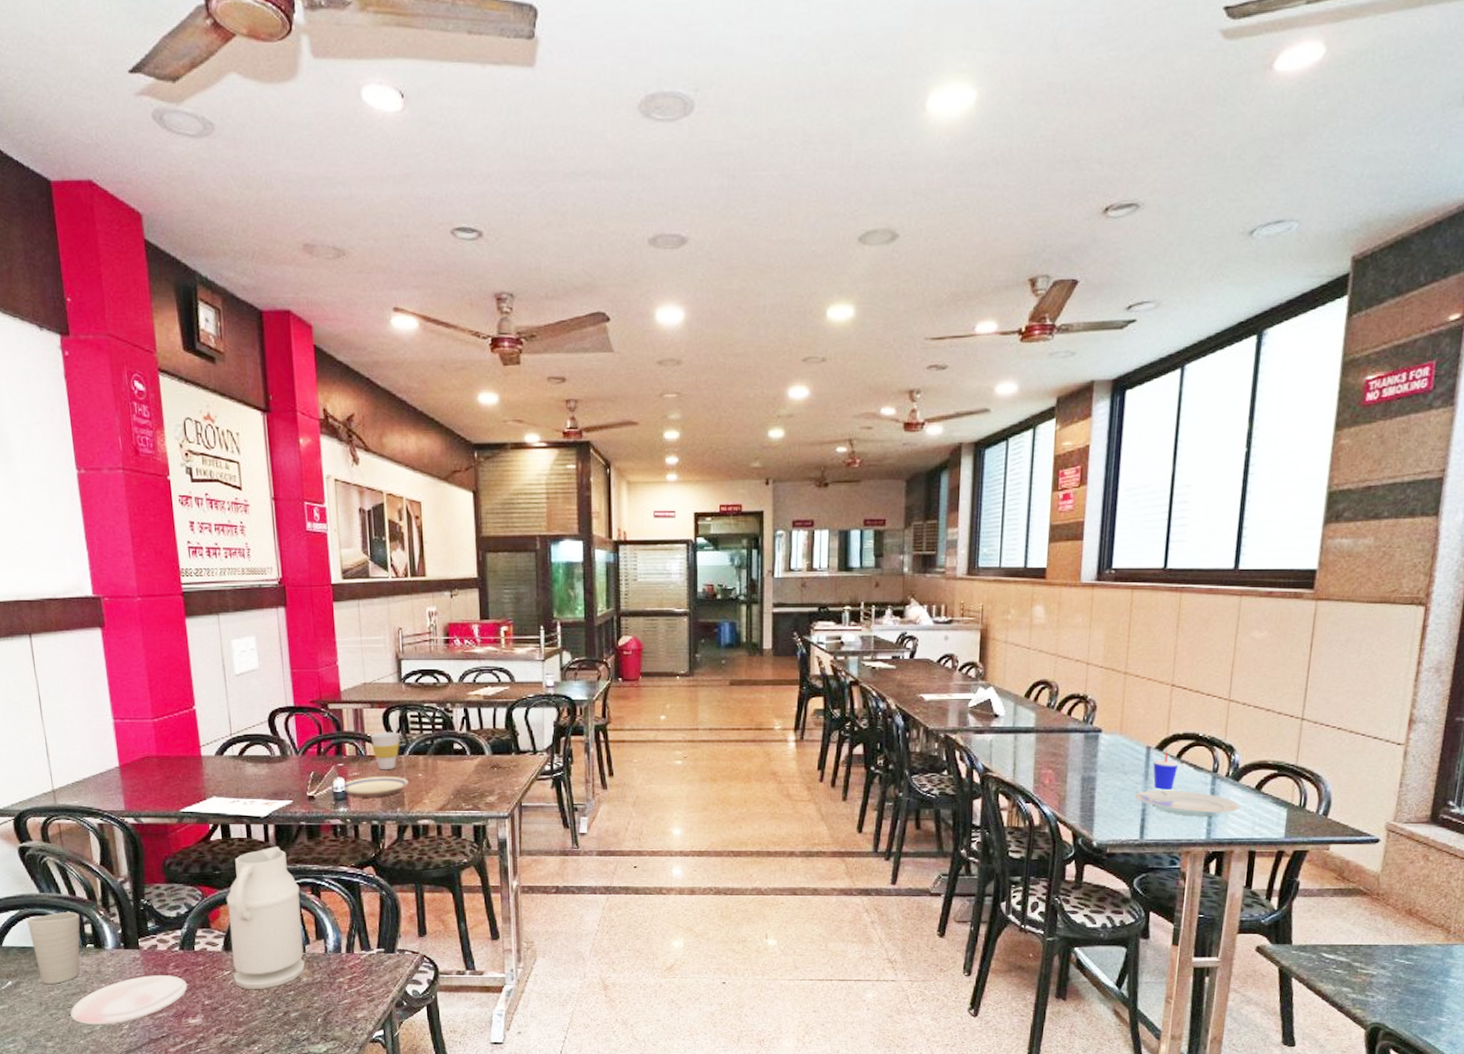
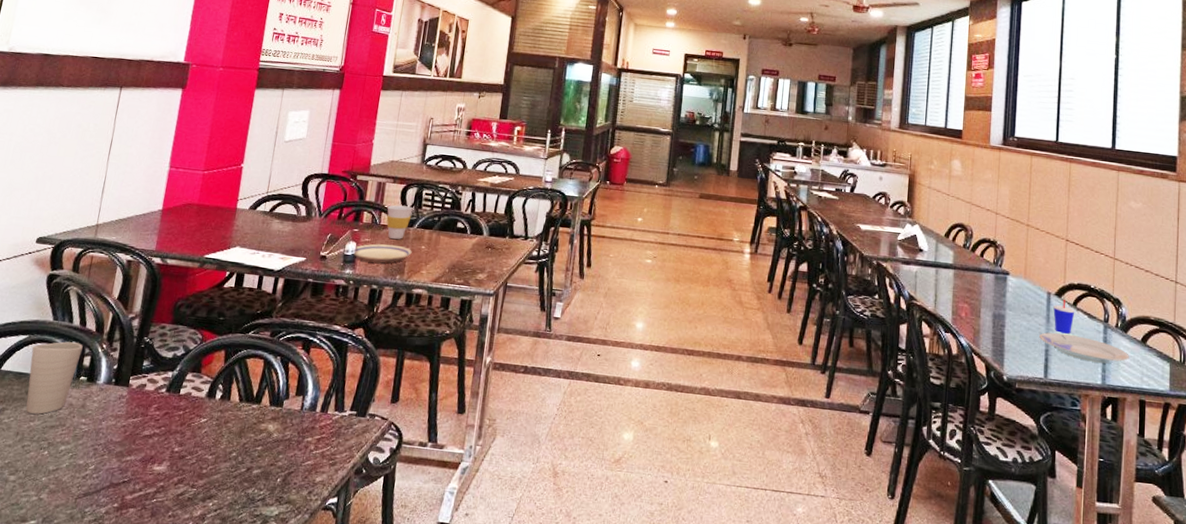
plate: present [70,975,187,1026] -> none [42,415,163,464]
water jug: present [226,847,305,989] -> none [208,299,293,441]

